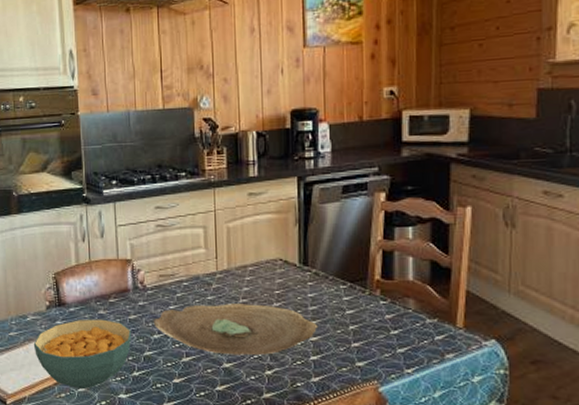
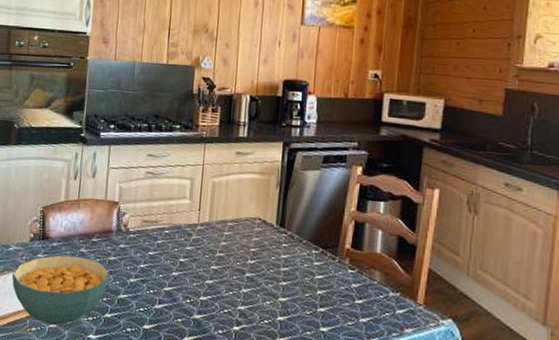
decorative bowl: present [153,303,318,355] -> none [131,253,288,311]

